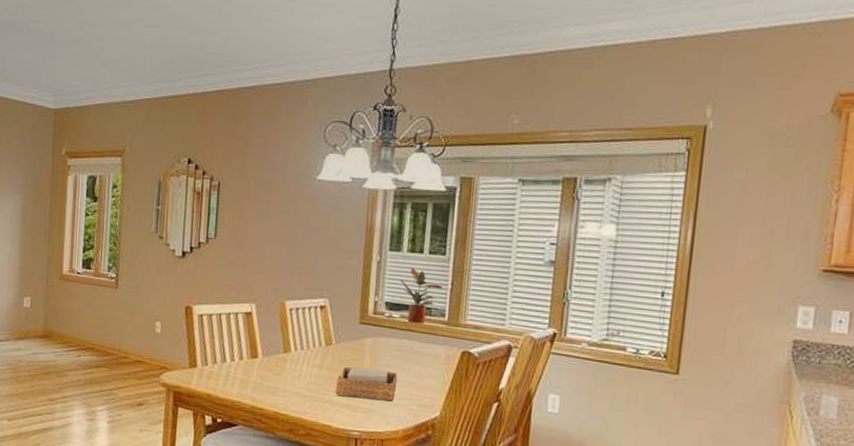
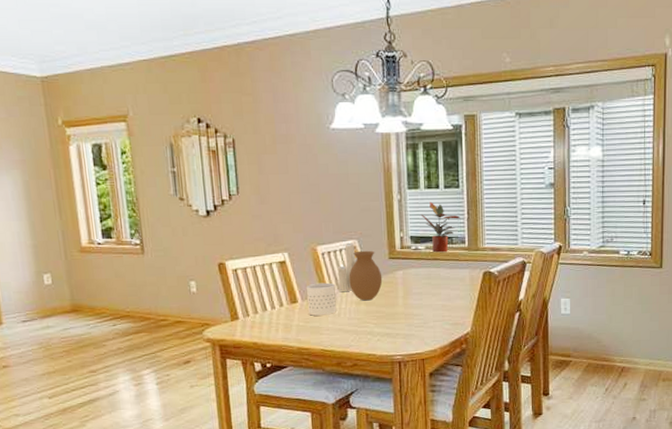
mug: none [266,339,300,376] -> present [306,282,338,316]
candle: none [302,299,326,354] -> present [337,241,357,293]
vase: none [314,311,350,366] -> present [349,250,383,301]
napkin holder: present [336,367,398,402] -> none [375,298,430,326]

